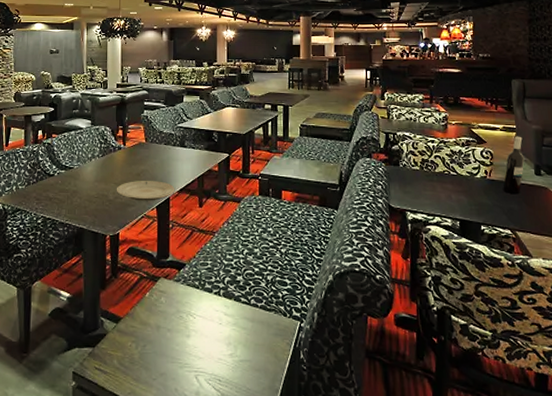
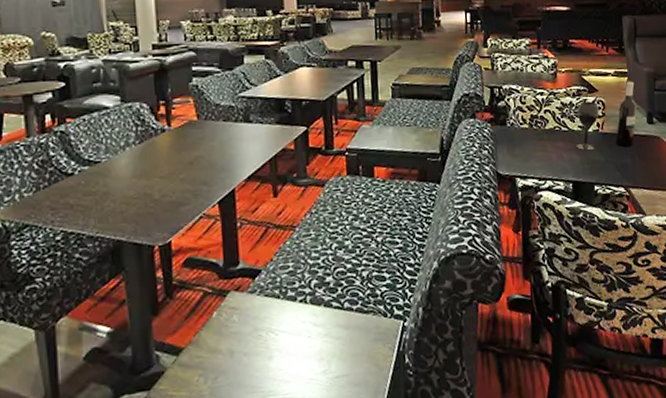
plate: present [116,181,175,201] -> none [162,169,241,197]
wine glass: none [464,151,487,194] -> present [576,101,599,151]

